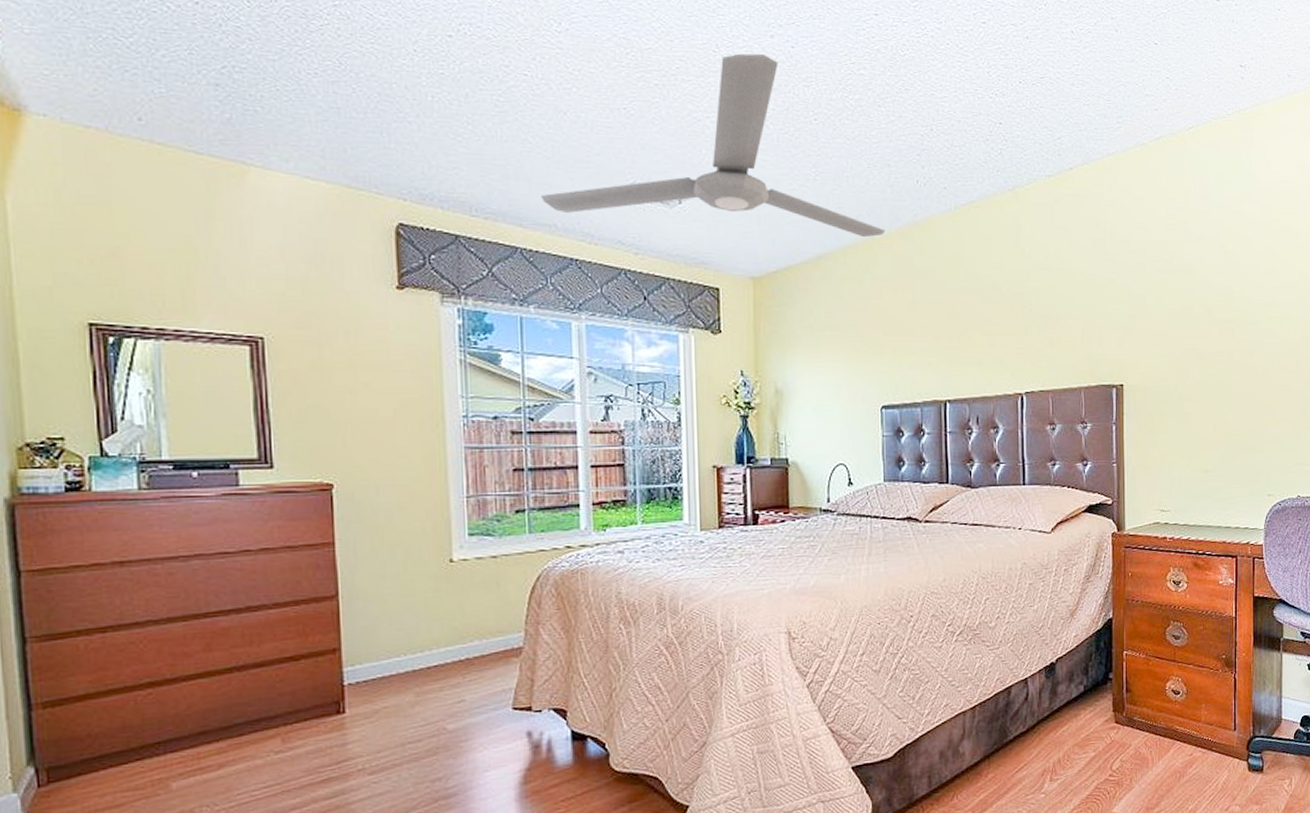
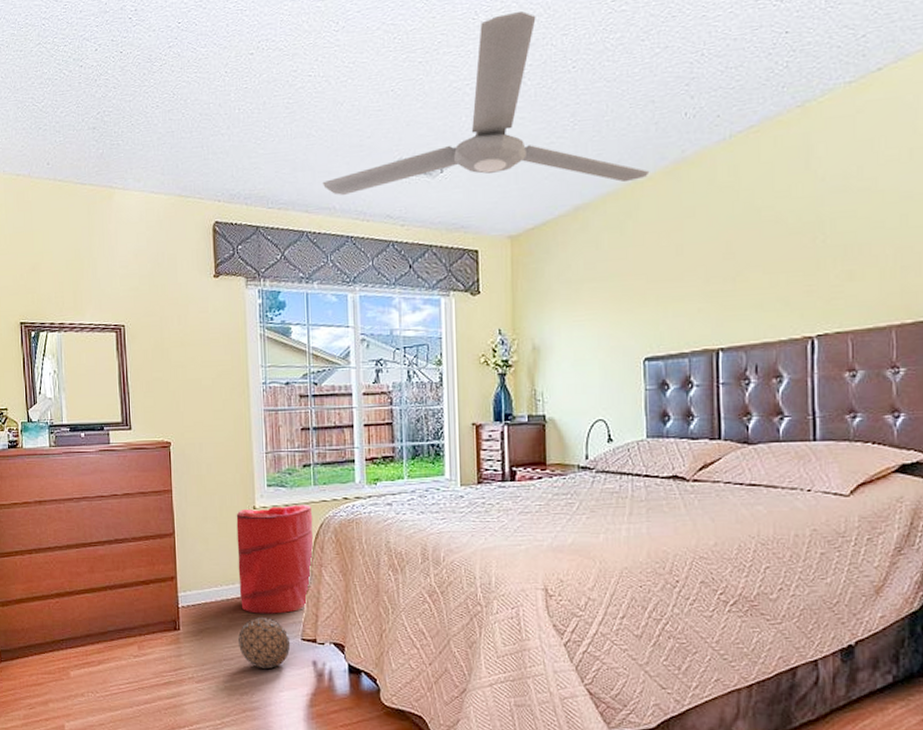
laundry hamper: none [426,555,529,685] -> present [236,505,314,614]
decorative ball: none [429,687,499,748] -> present [238,616,291,670]

